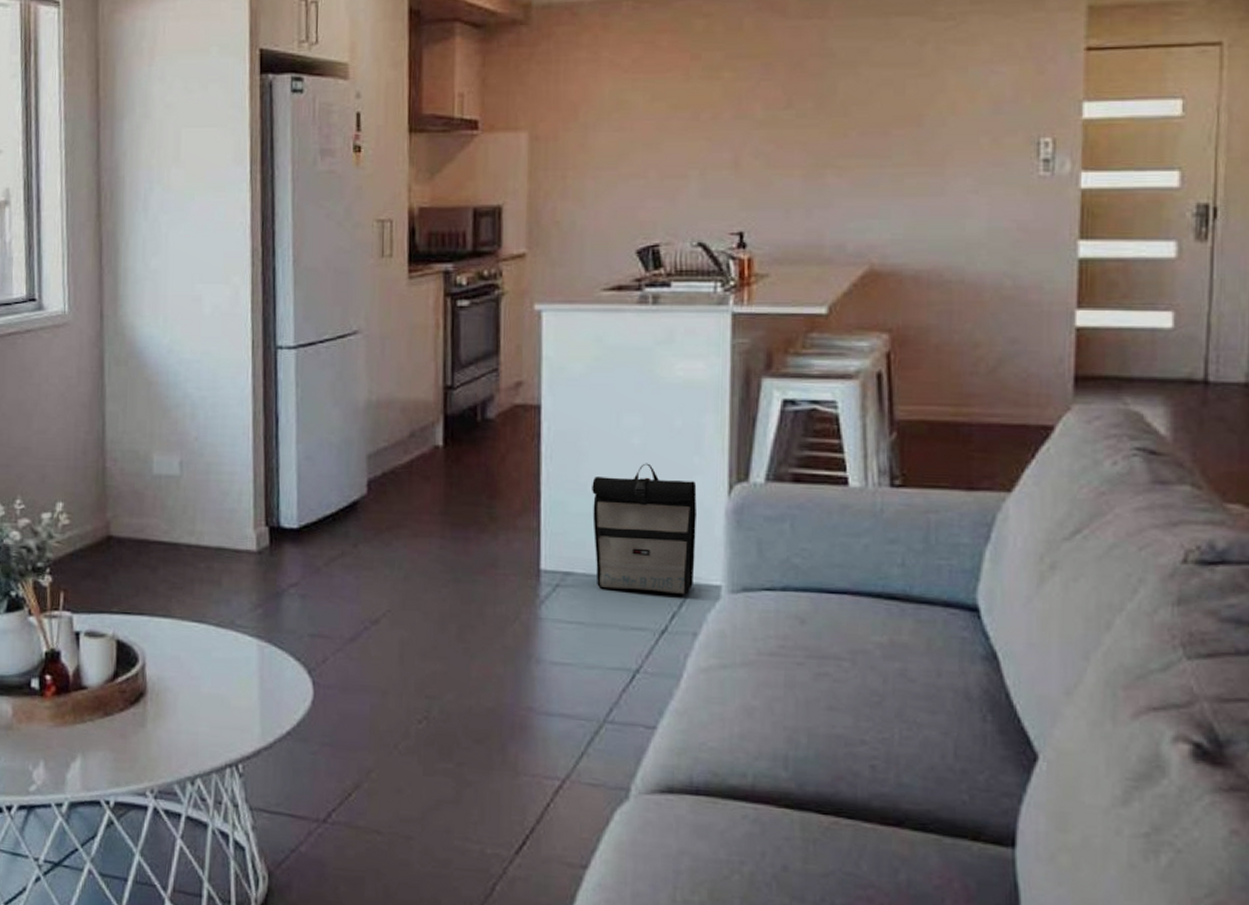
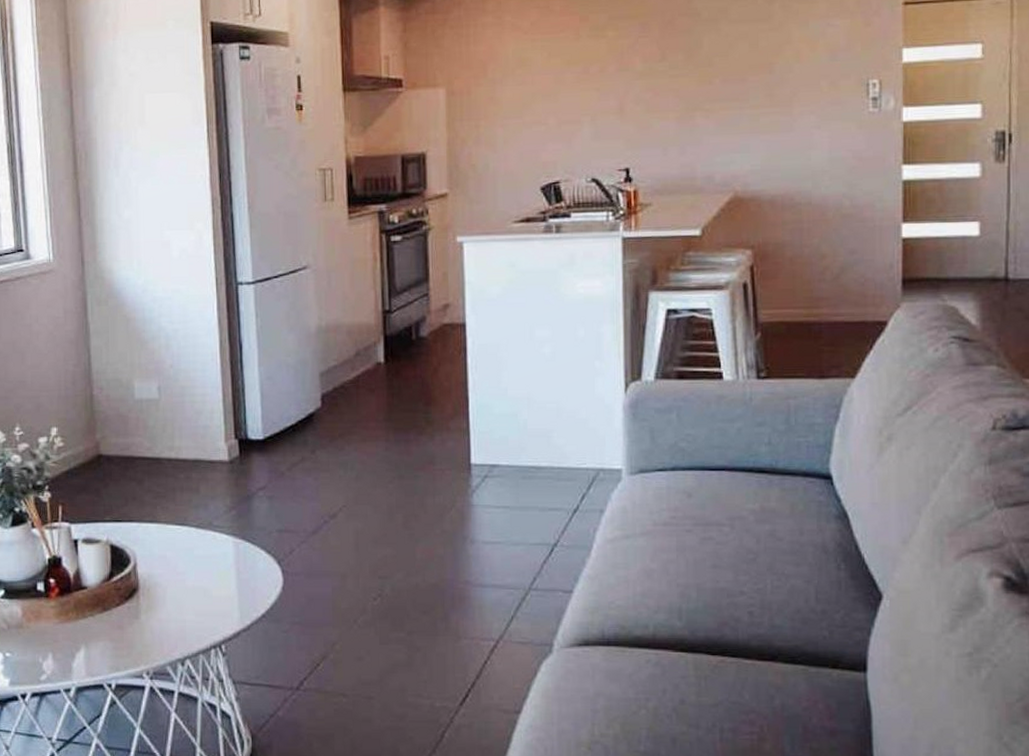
backpack: present [592,463,697,595] -> none [511,368,600,479]

